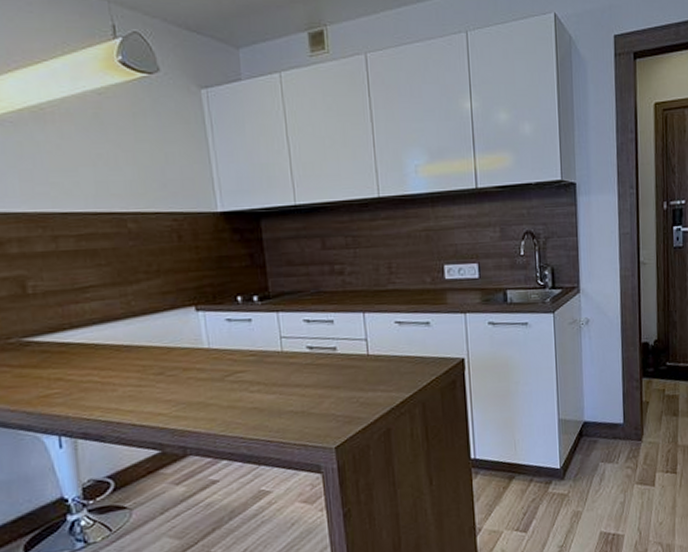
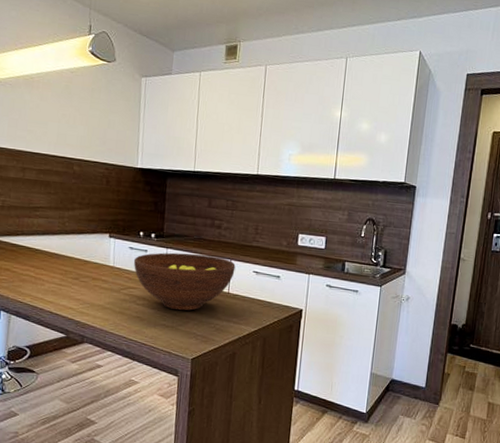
fruit bowl: none [235,311,372,390] -> present [133,252,236,311]

